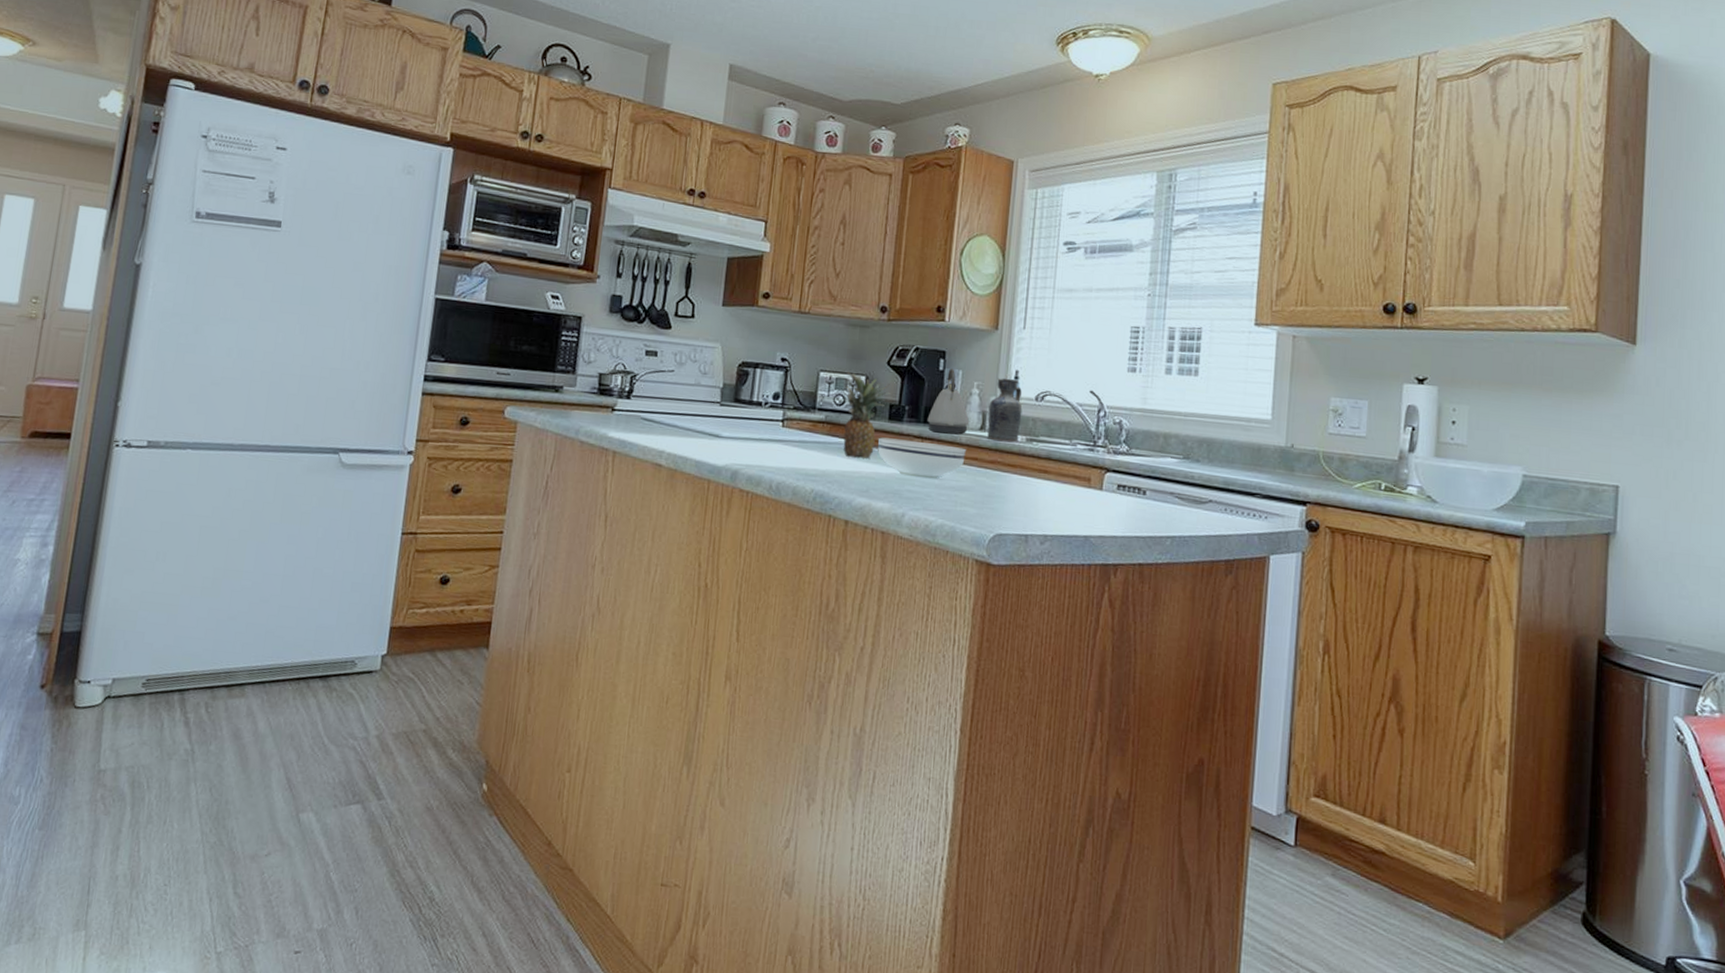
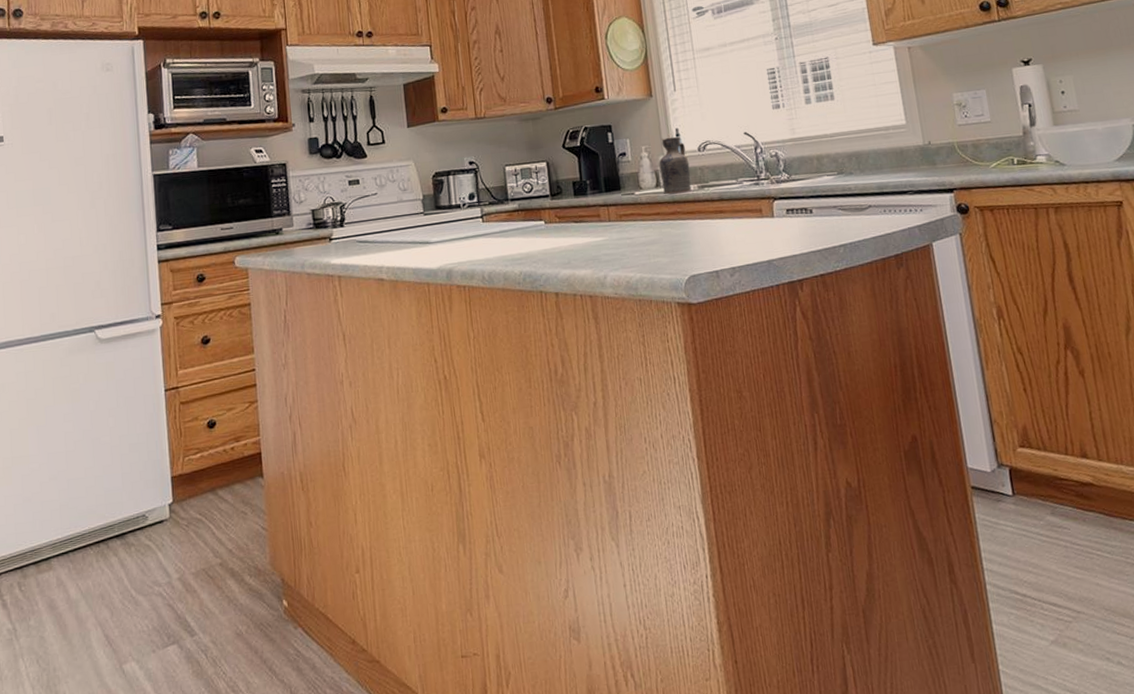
fruit: present [843,371,893,460] -> none [528,161,573,237]
bowl: present [877,437,967,479] -> none [568,206,649,242]
kettle: present [927,369,970,435] -> none [608,139,646,199]

